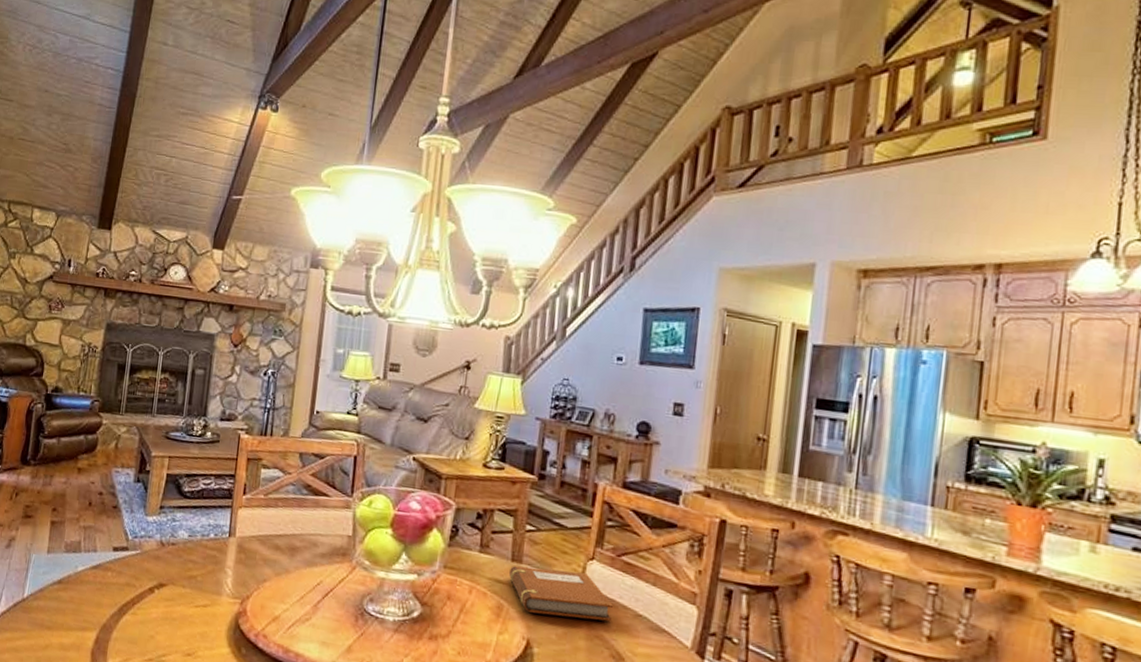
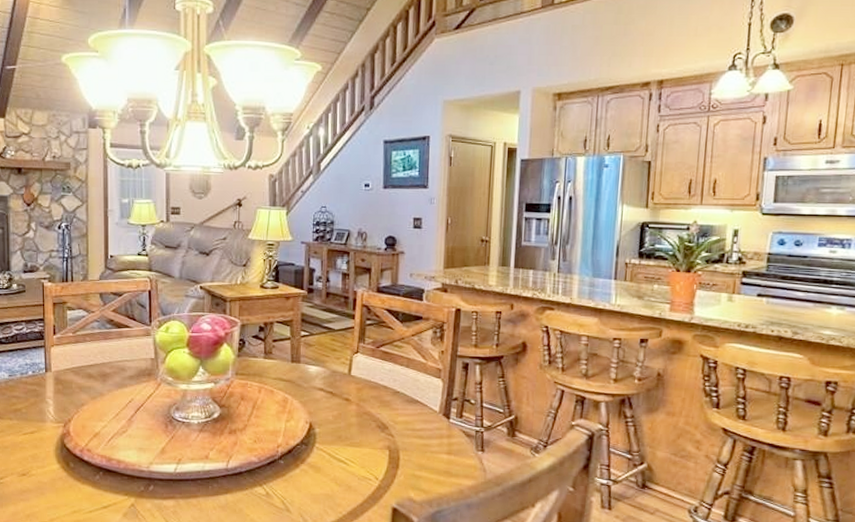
notebook: present [509,565,613,622] -> none [291,364,377,402]

